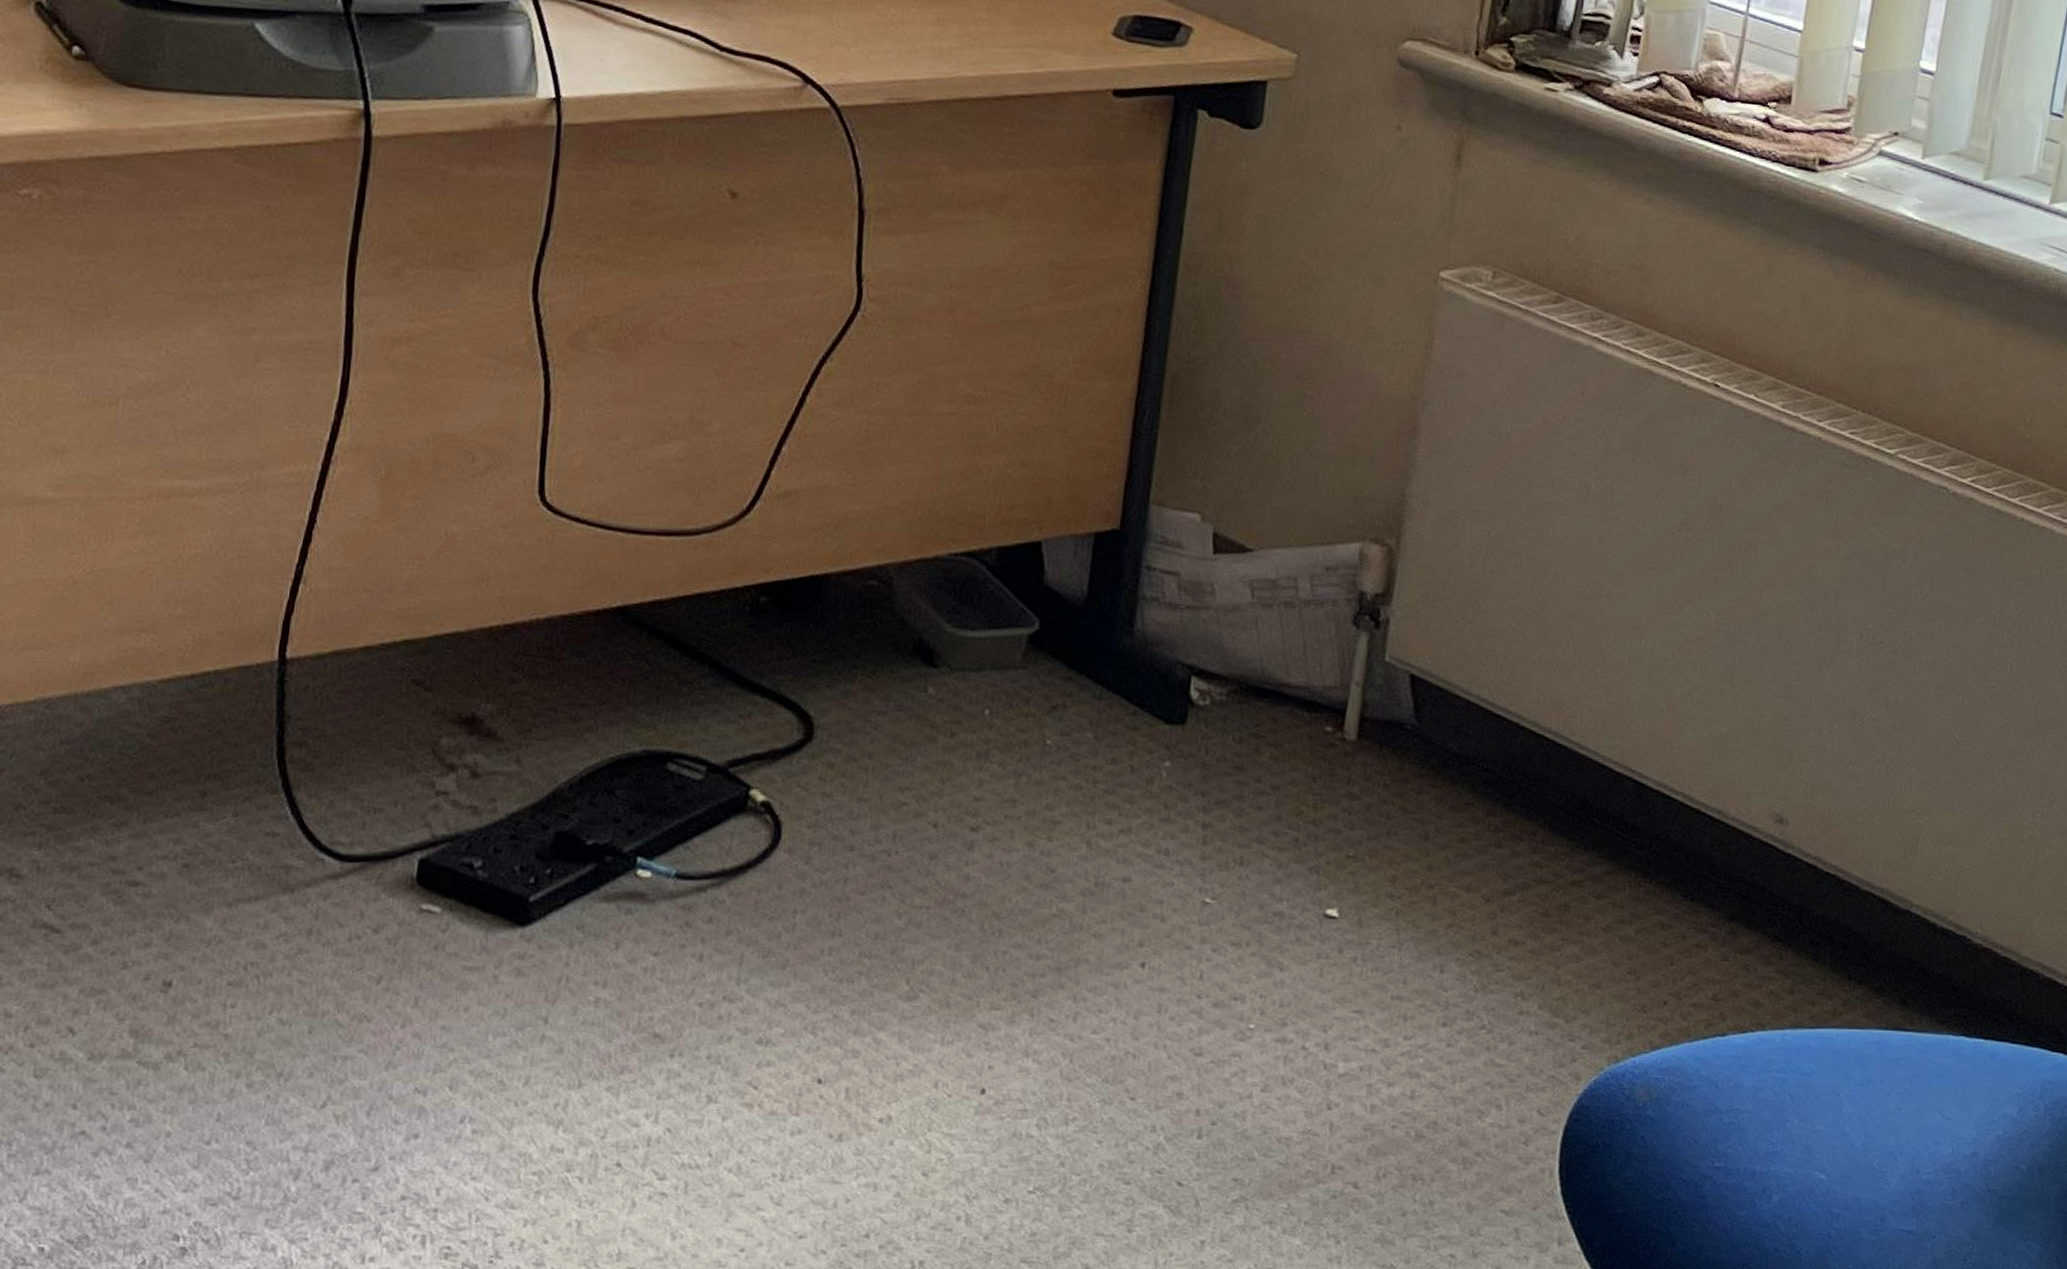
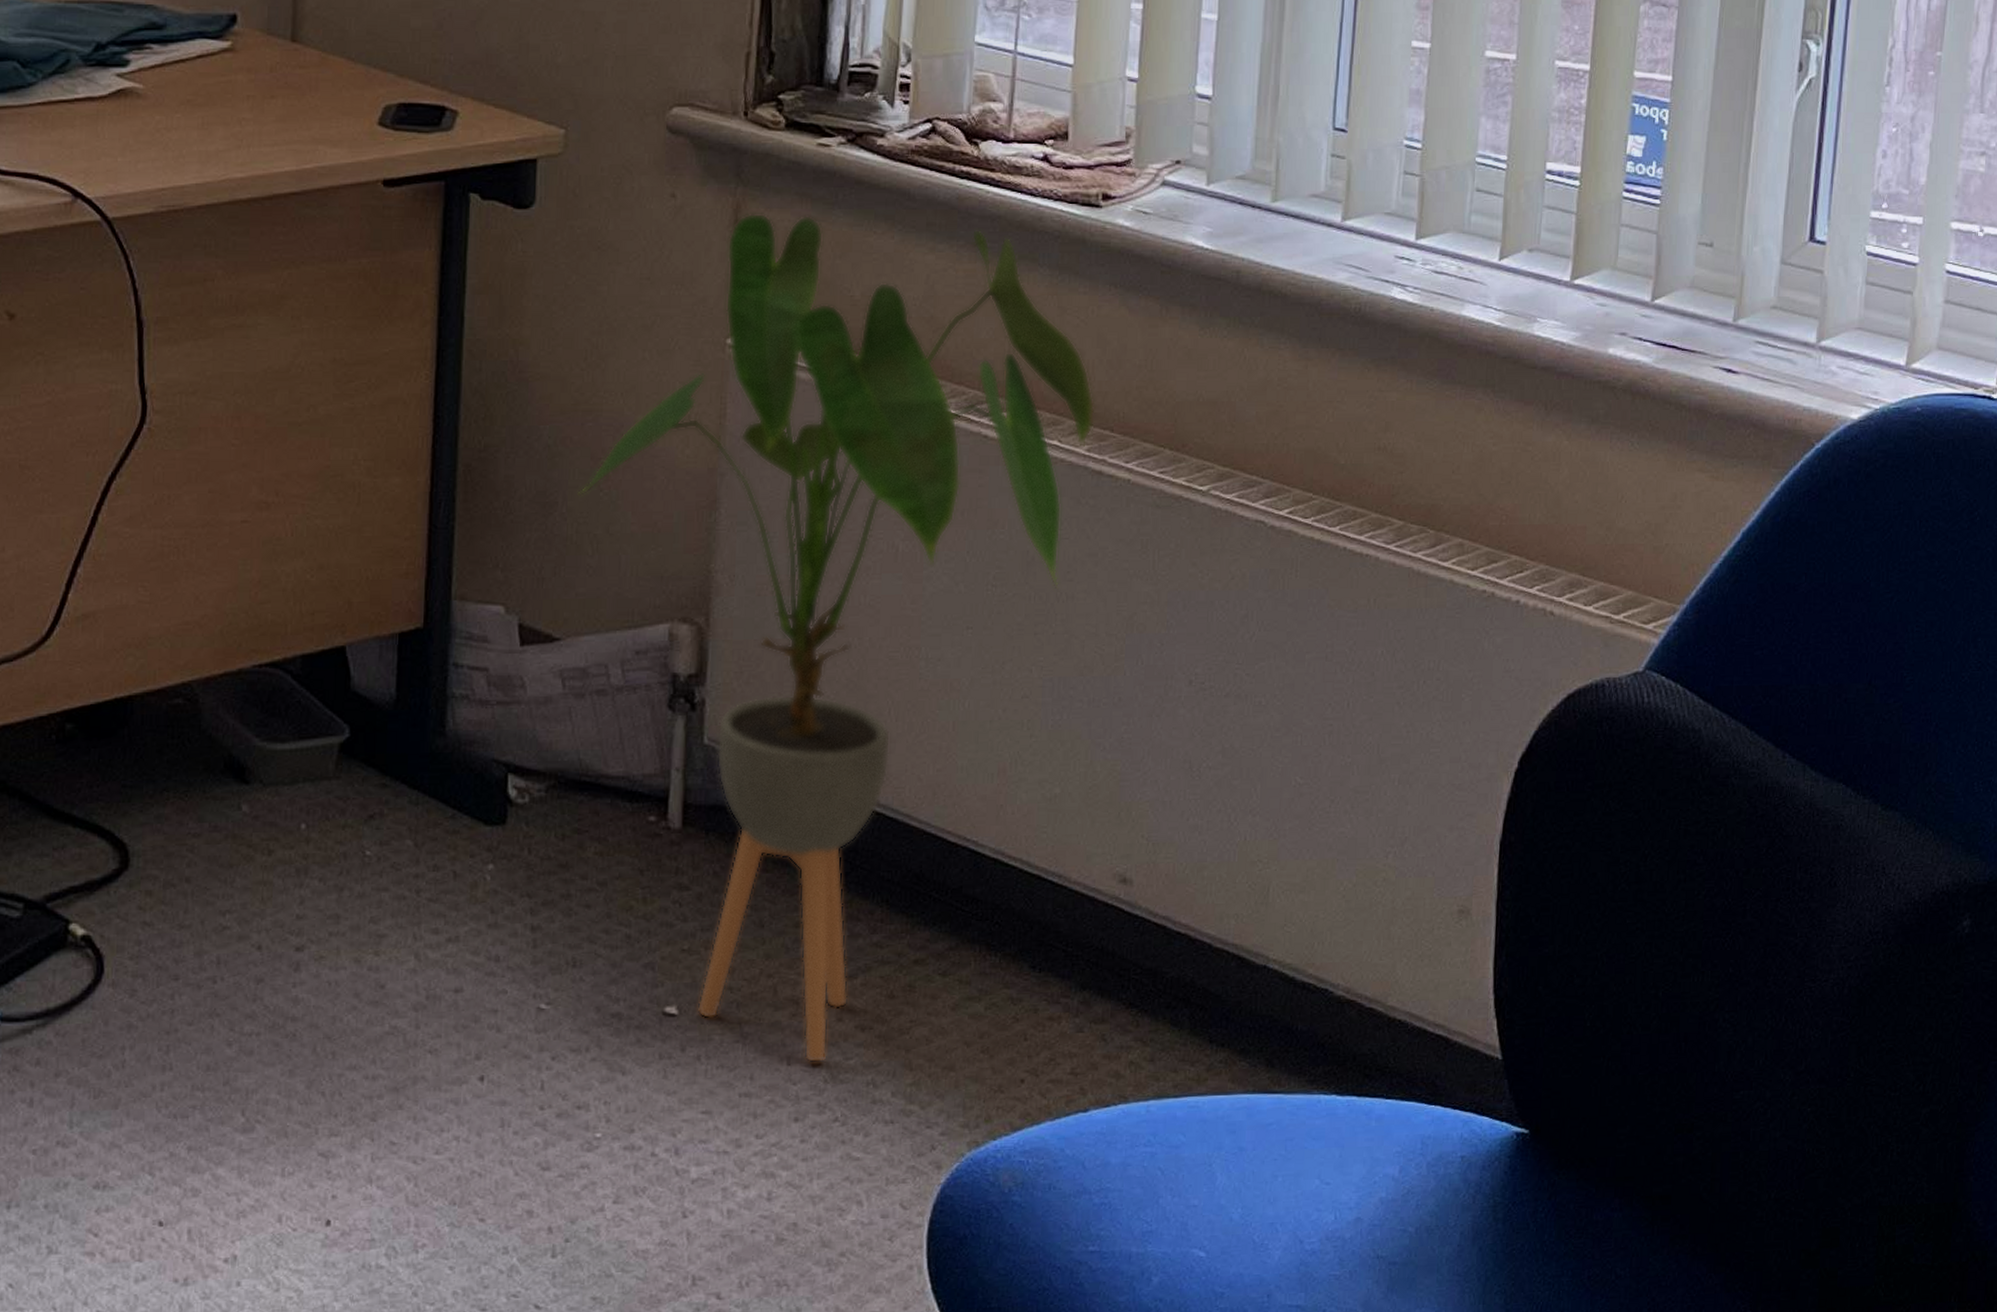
house plant: none [1281,150,1794,973] -> present [577,213,1095,1063]

